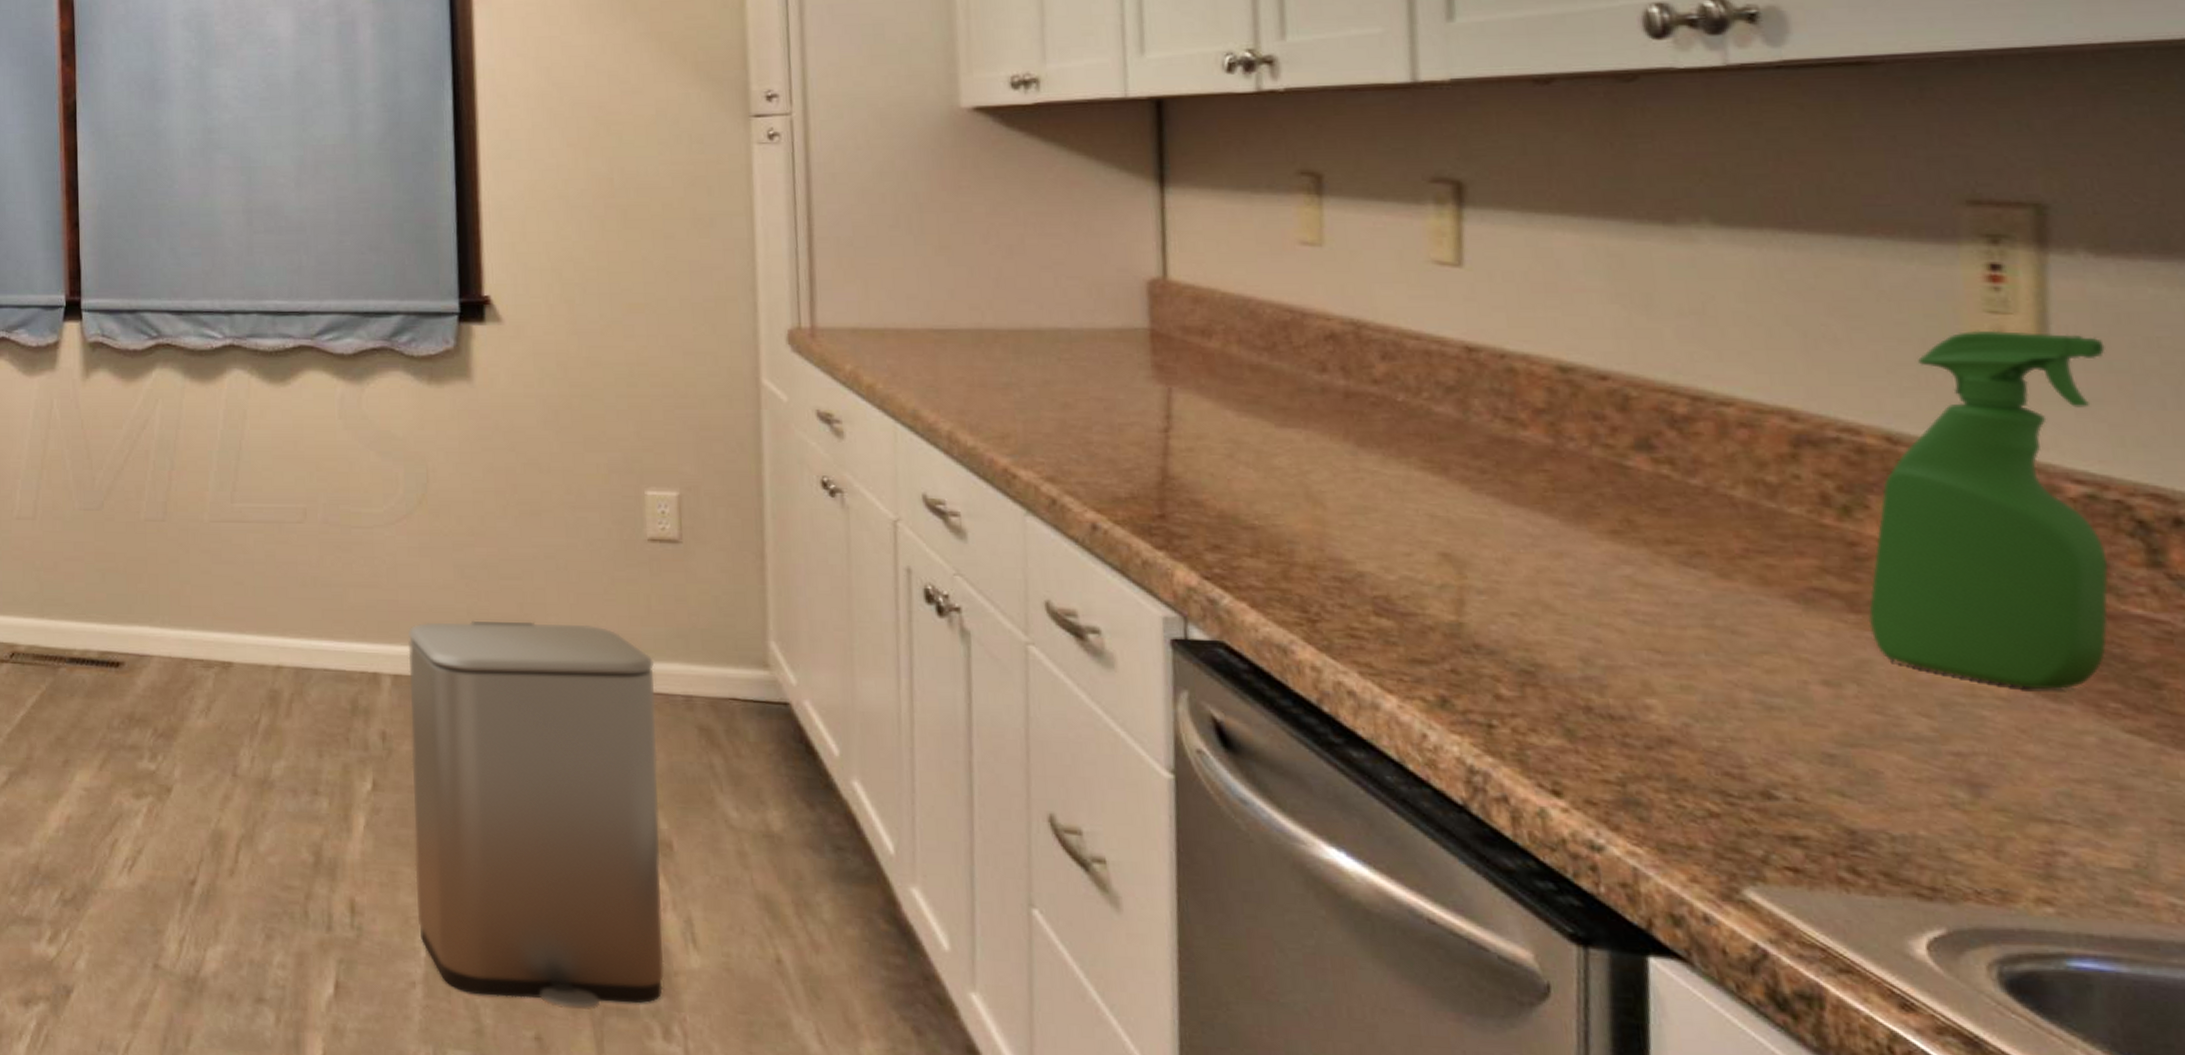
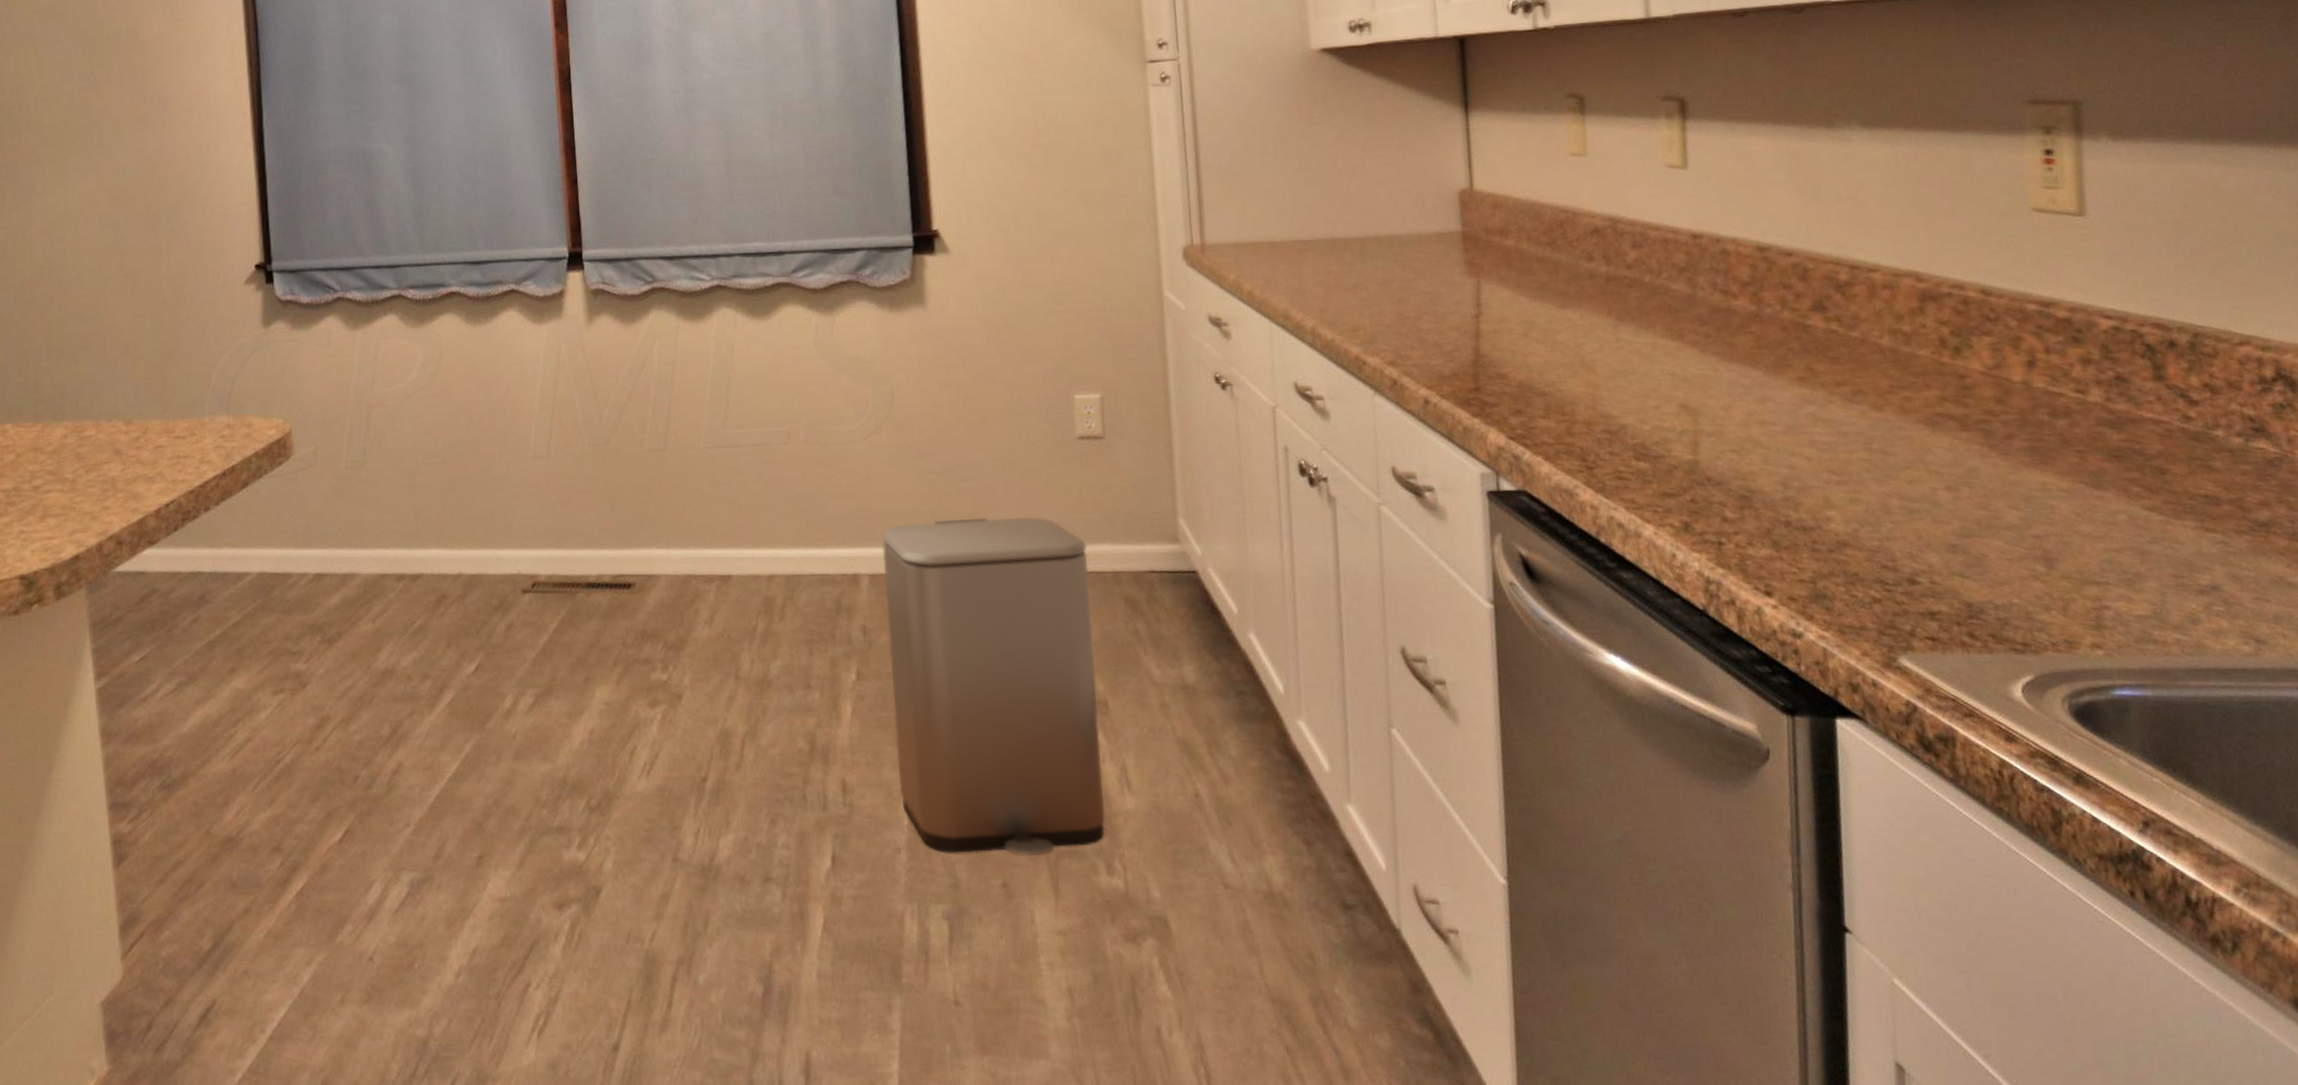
spray bottle: present [1868,330,2109,689] -> none [1974,201,2130,481]

